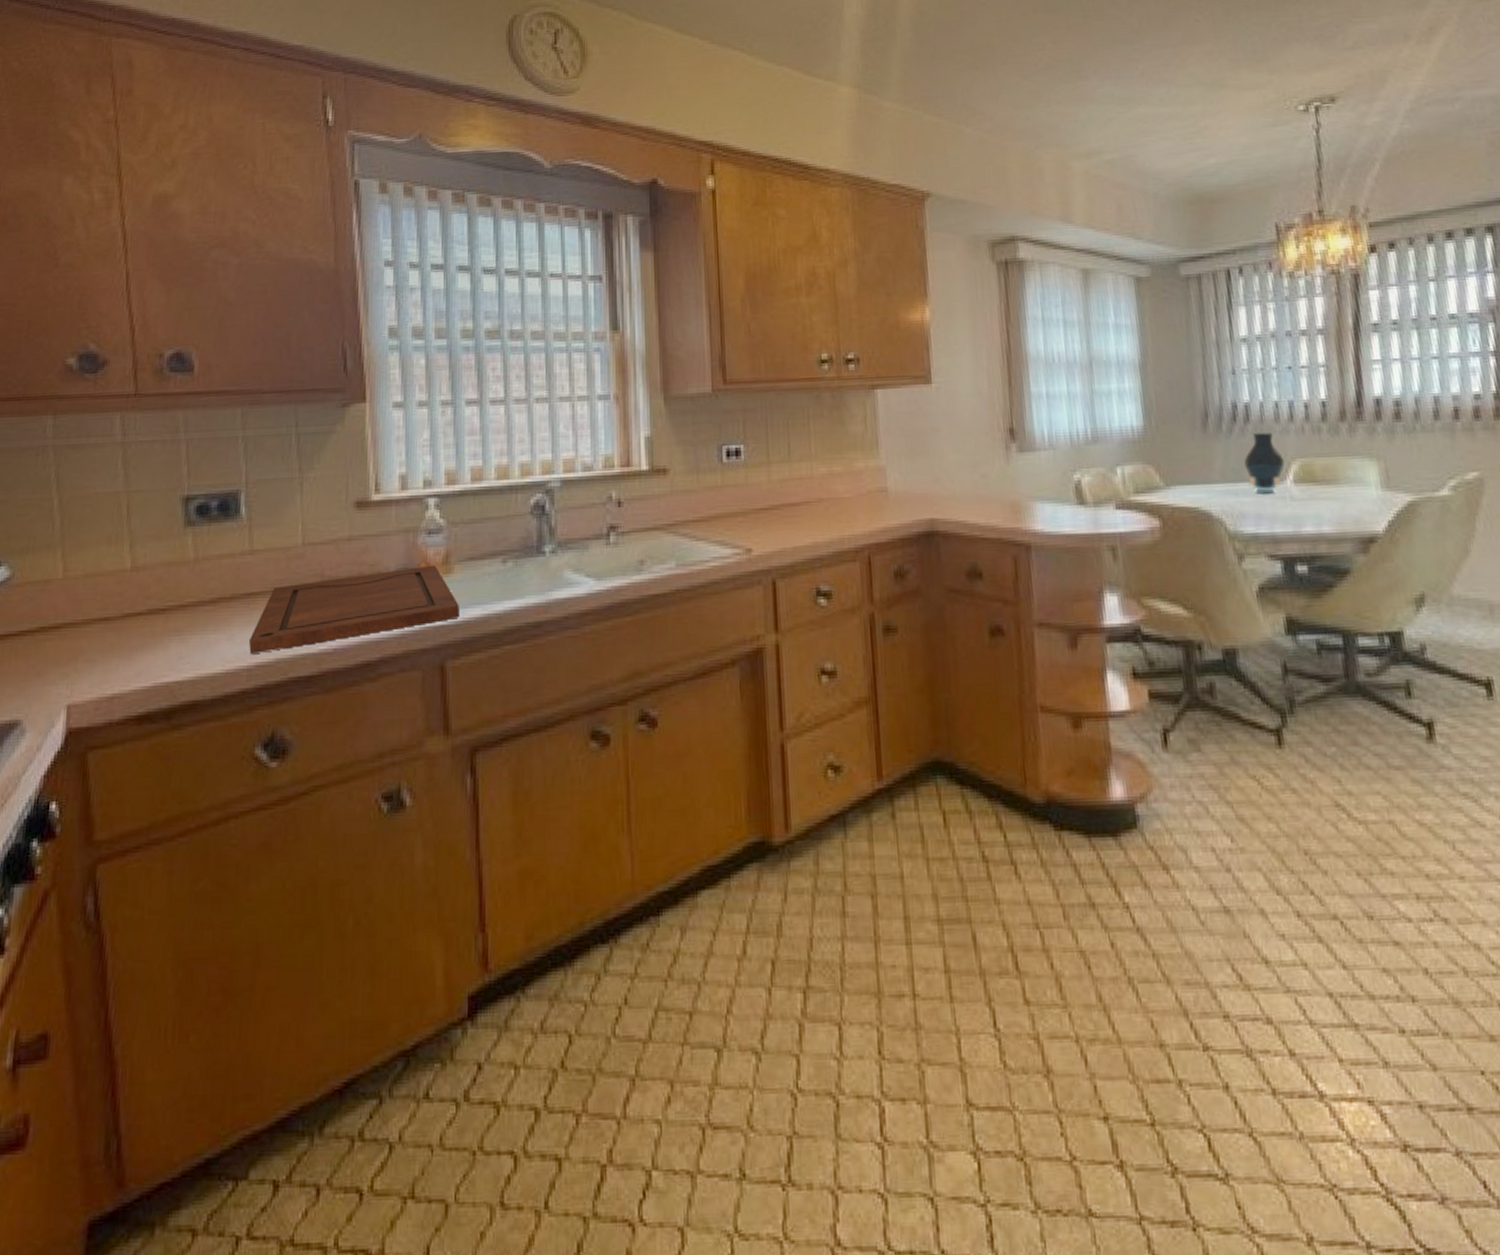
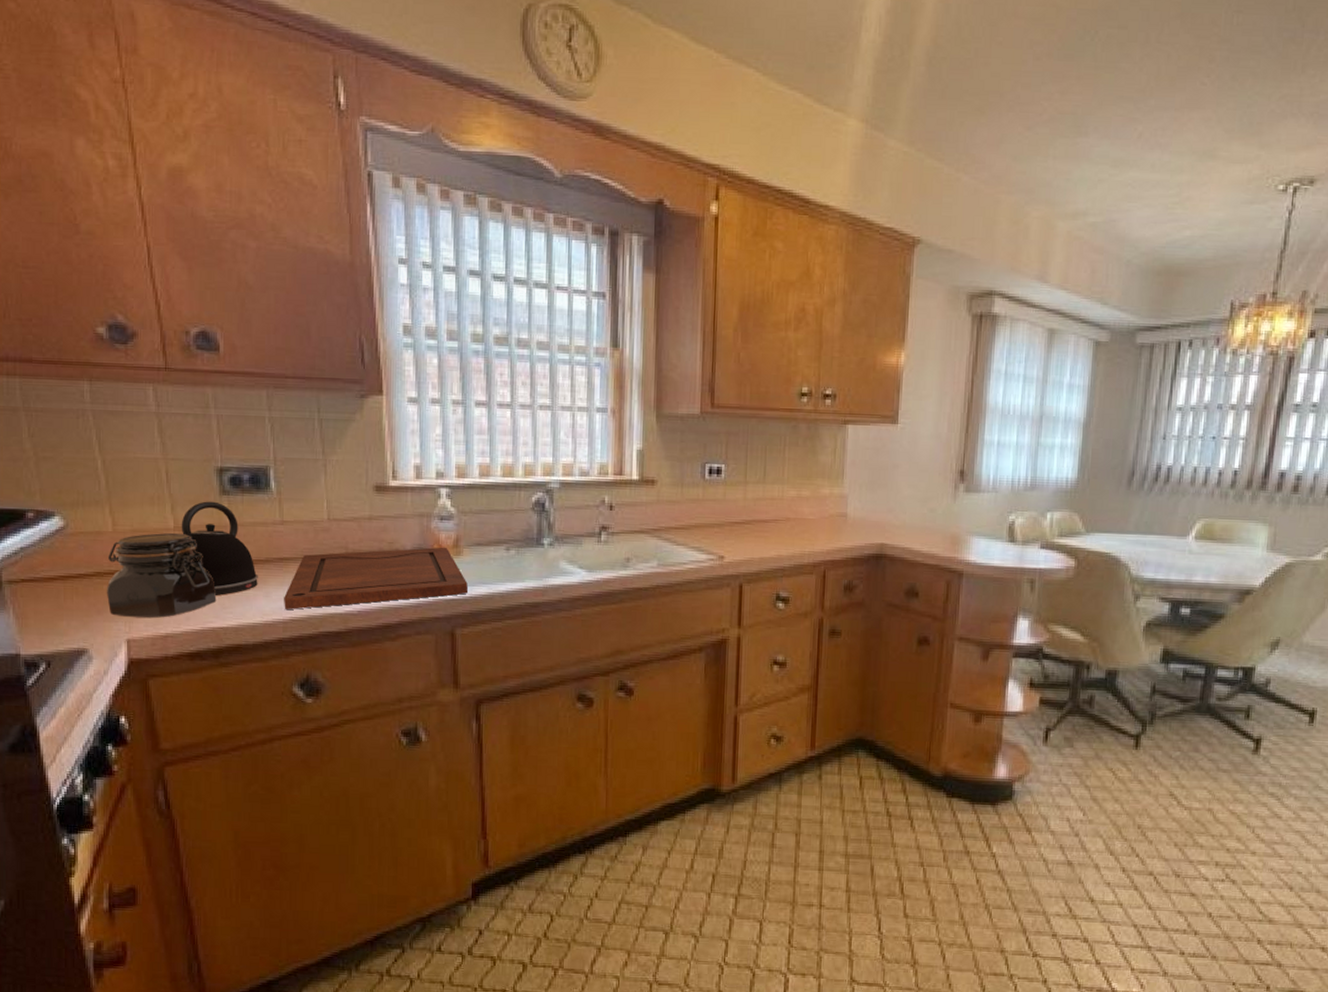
jar: none [48,574,173,679] -> present [106,533,217,619]
kettle: none [138,534,223,645] -> present [181,501,259,597]
vase: present [1244,432,1285,494] -> none [1156,493,1191,546]

